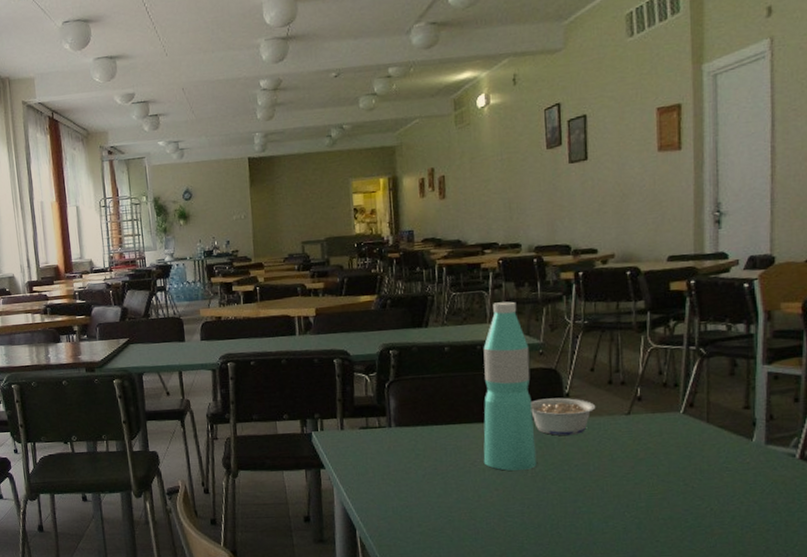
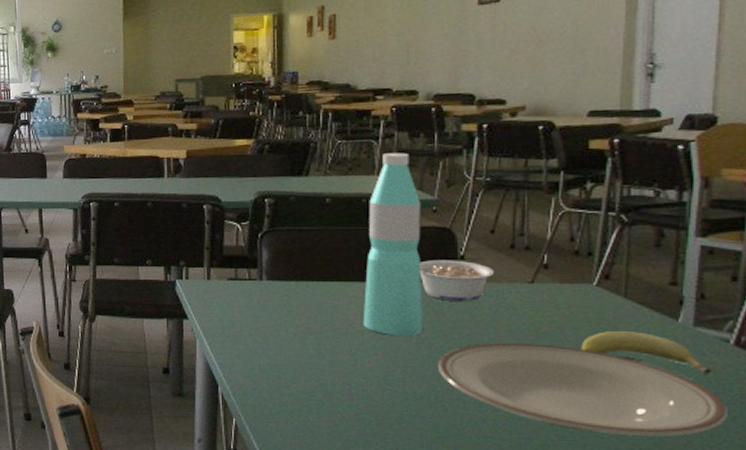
plate: none [552,469,797,547] -> present [439,343,728,437]
fruit: none [673,453,782,487] -> present [581,331,711,375]

